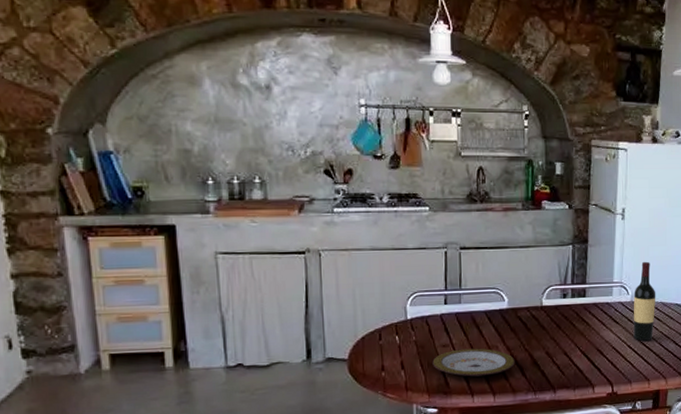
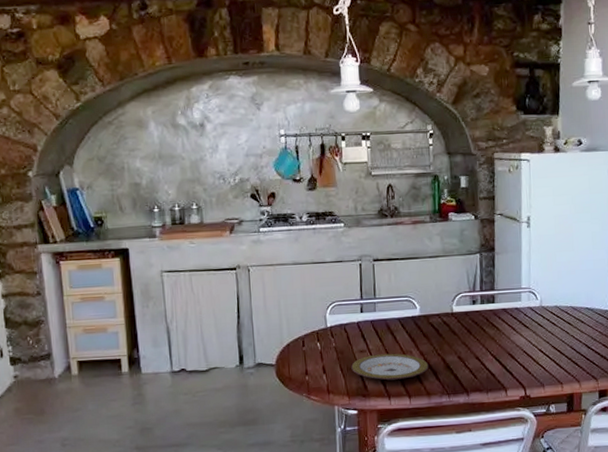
wine bottle: present [633,261,656,341] -> none [543,267,566,345]

